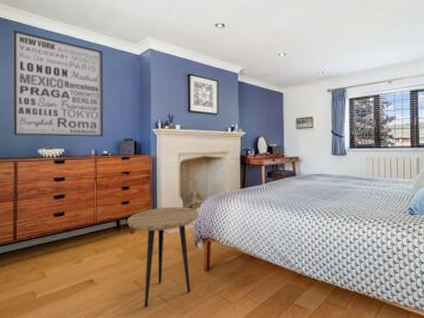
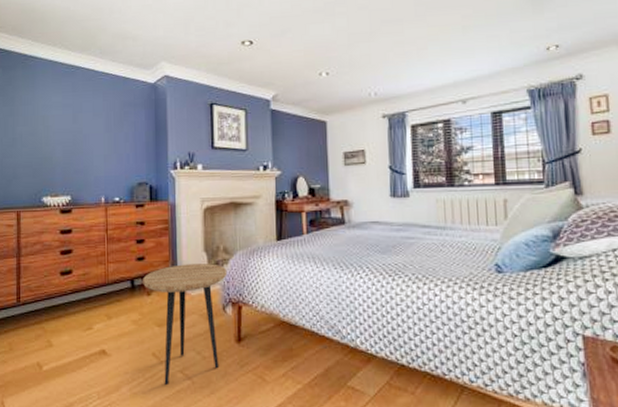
wall art: present [13,30,104,137] -> none [14,61,115,183]

